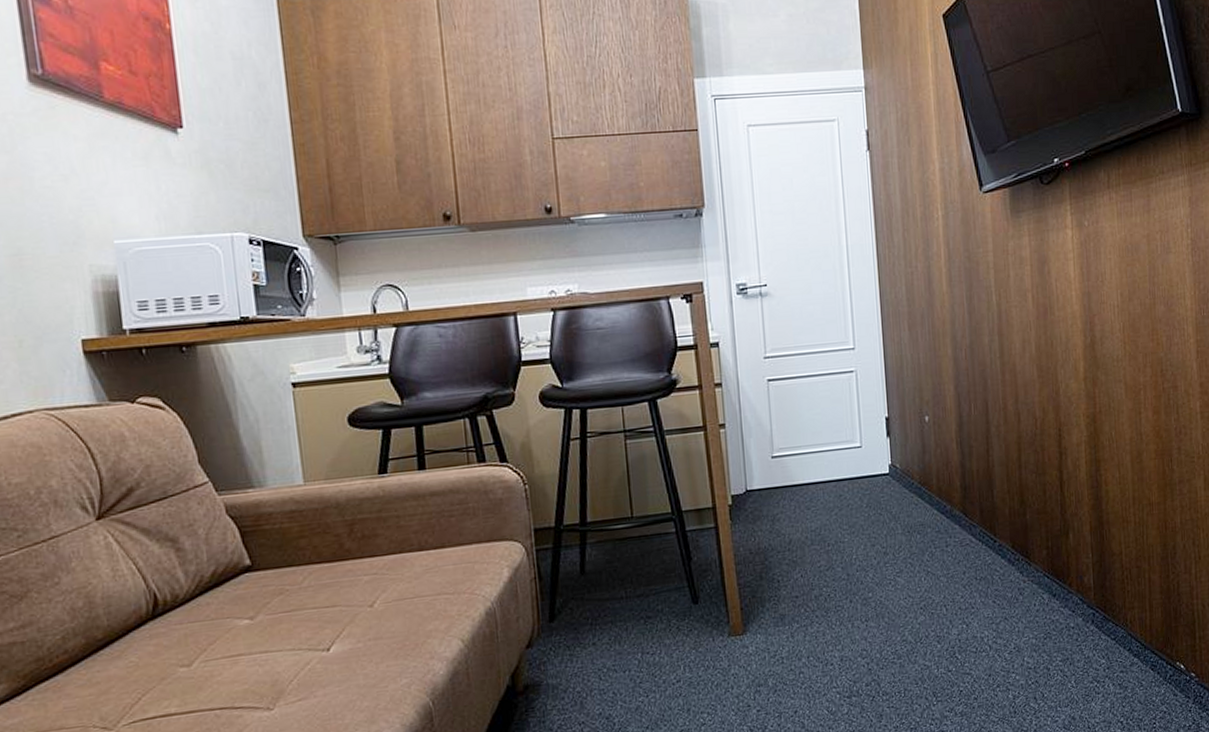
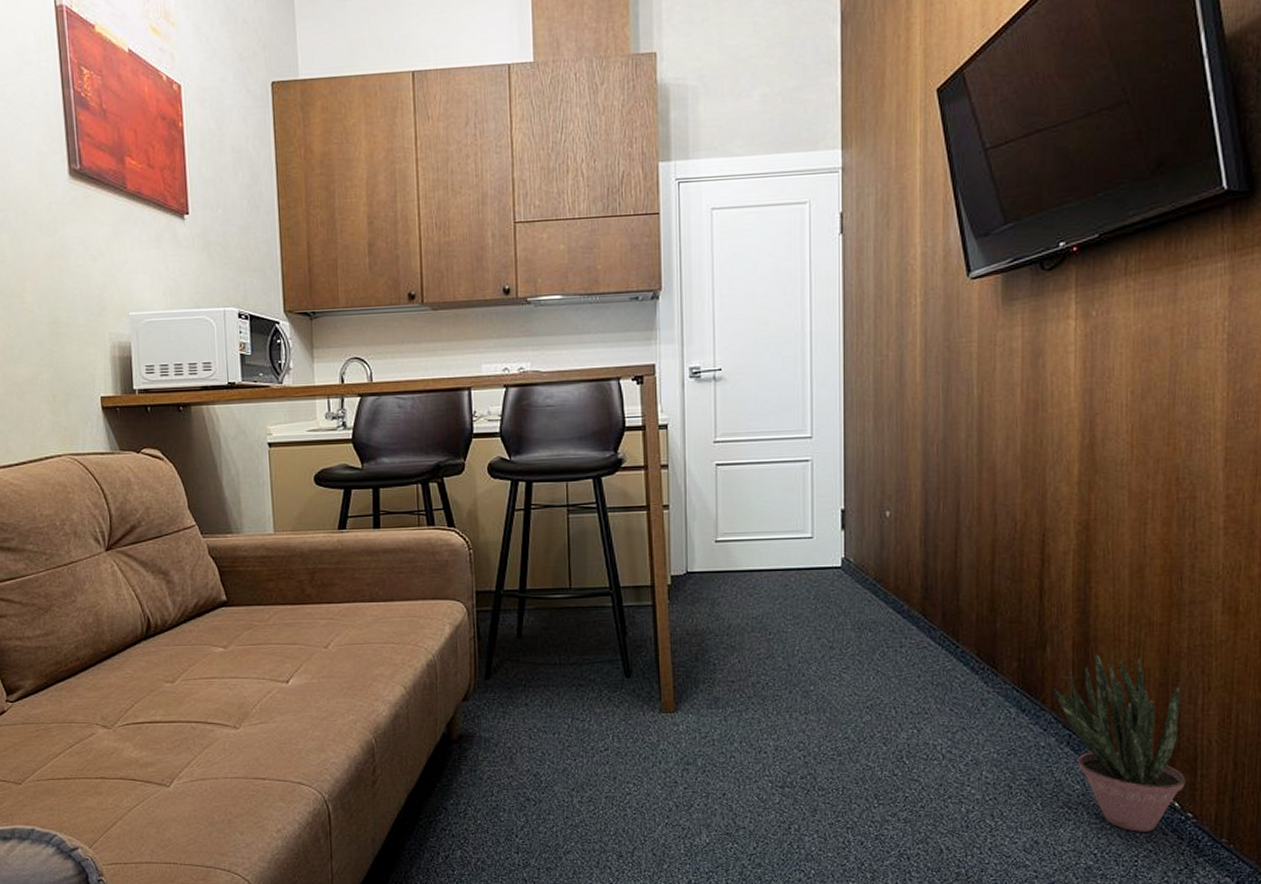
potted plant: none [1077,536,1188,697] -> present [1053,654,1186,832]

